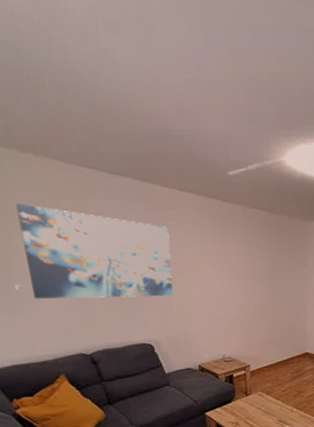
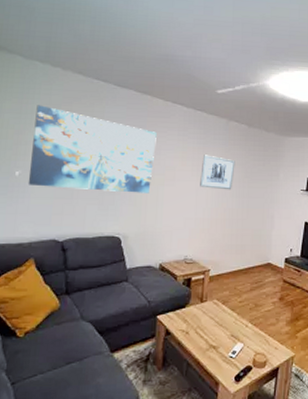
wall art: none [224,248,261,285] -> present [200,154,235,190]

